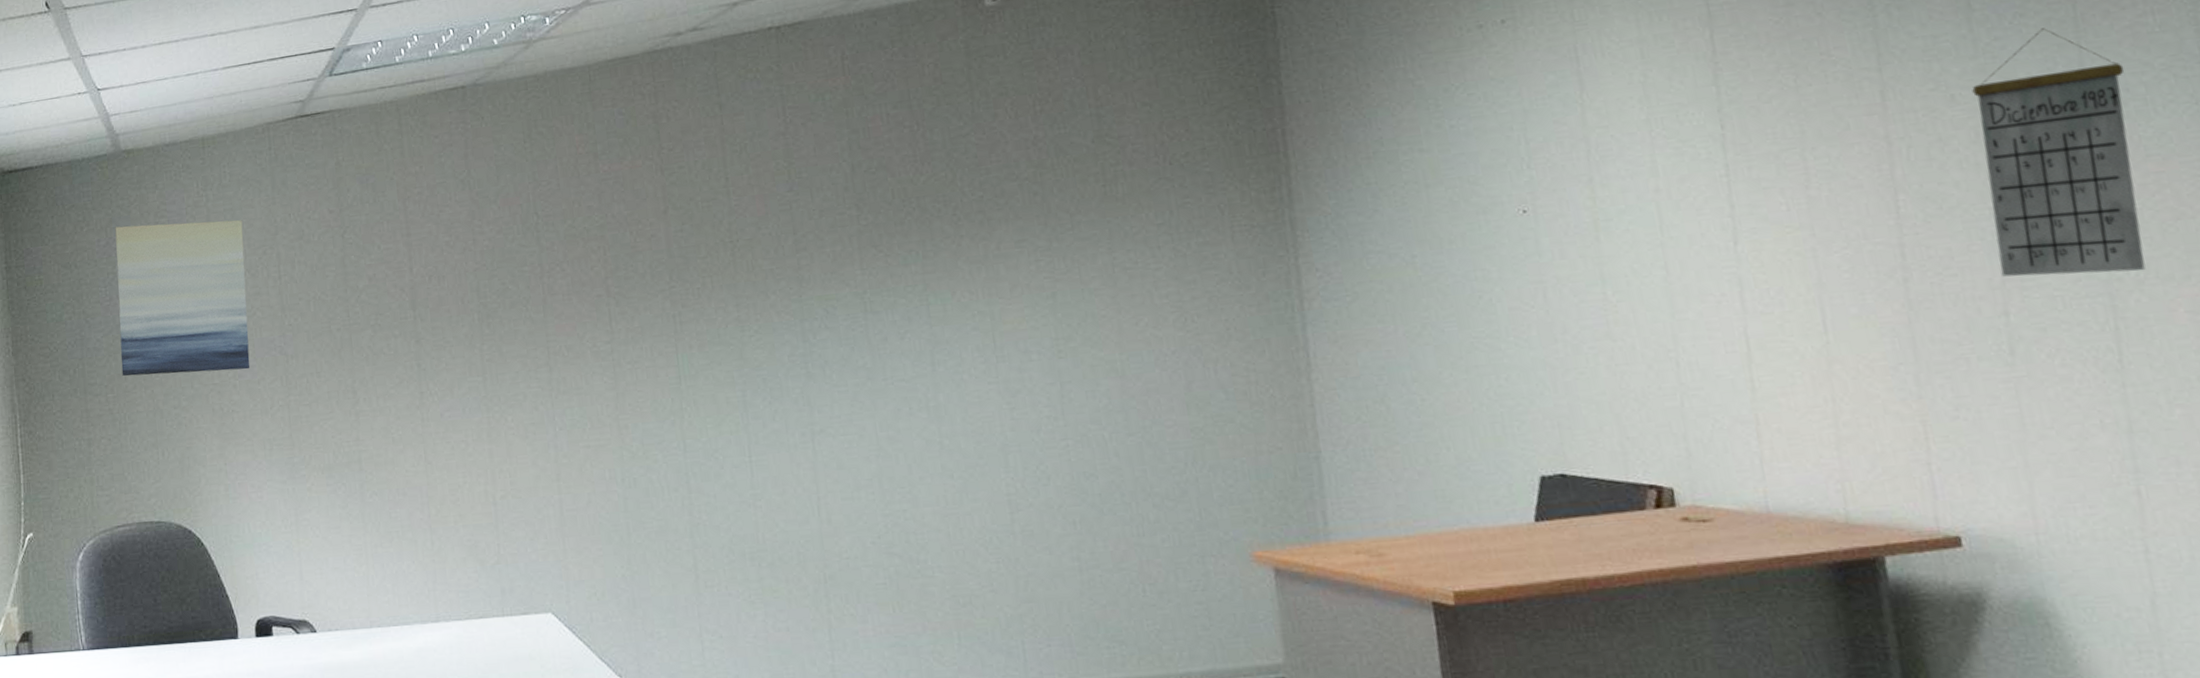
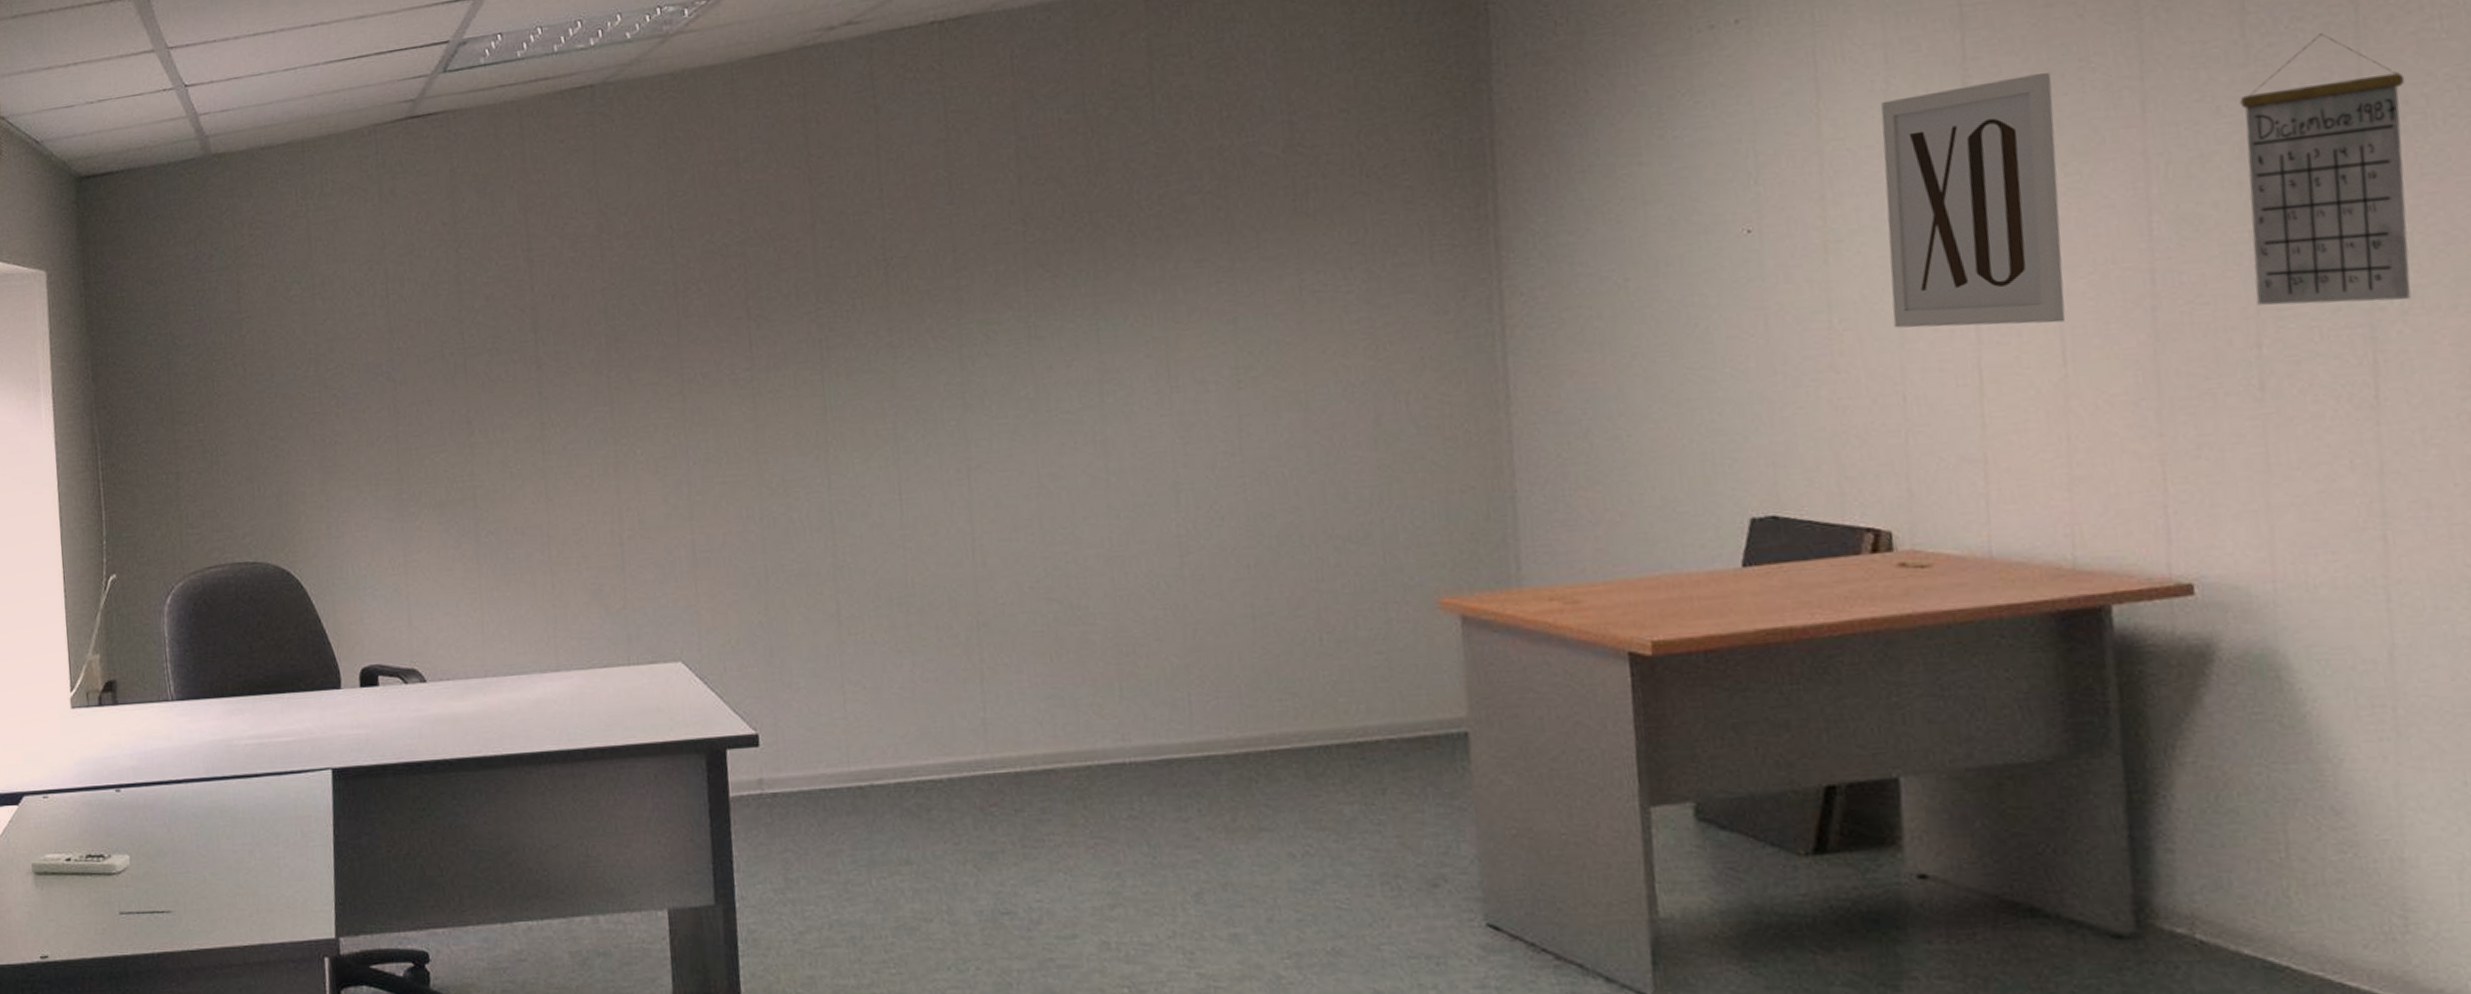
wall art: present [115,220,251,376] -> none [205,232,355,404]
wall art: none [1640,65,1824,300] -> present [1881,72,2066,328]

